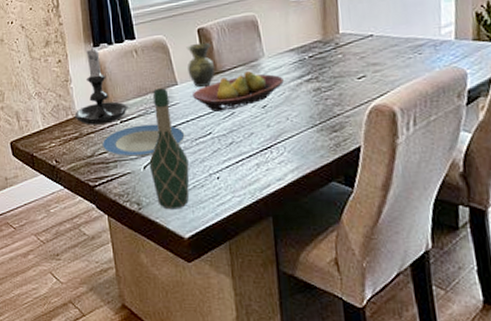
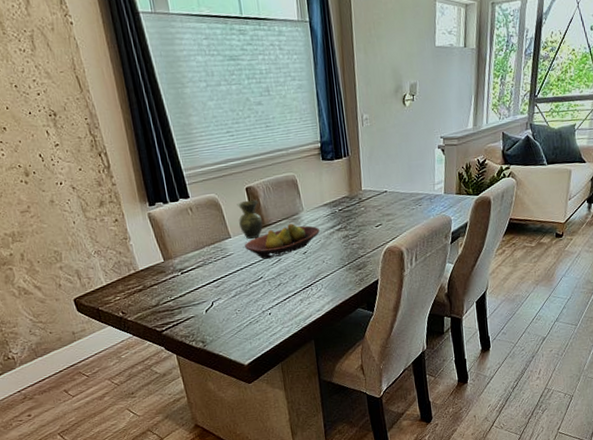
candle holder: present [75,45,129,125] -> none [137,204,188,278]
plate: present [101,124,185,158] -> none [165,273,240,304]
wine bottle: present [149,88,190,210] -> none [209,241,247,344]

